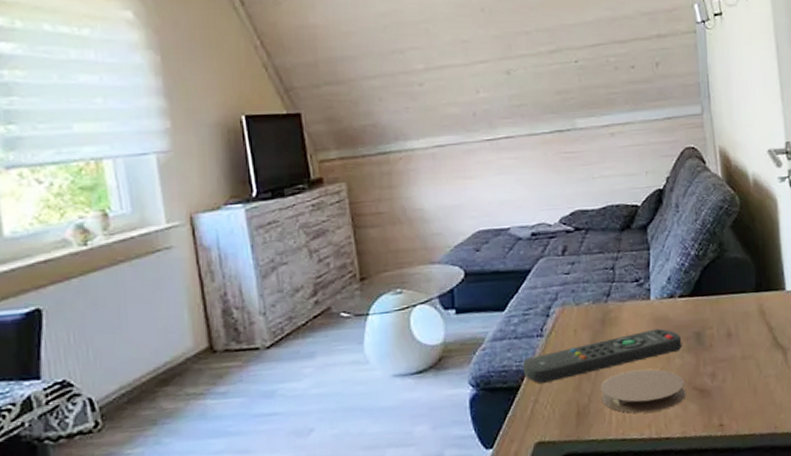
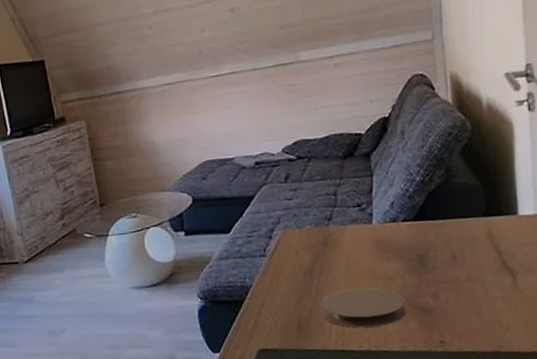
remote control: present [522,328,682,383] -> none [246,250,404,298]

